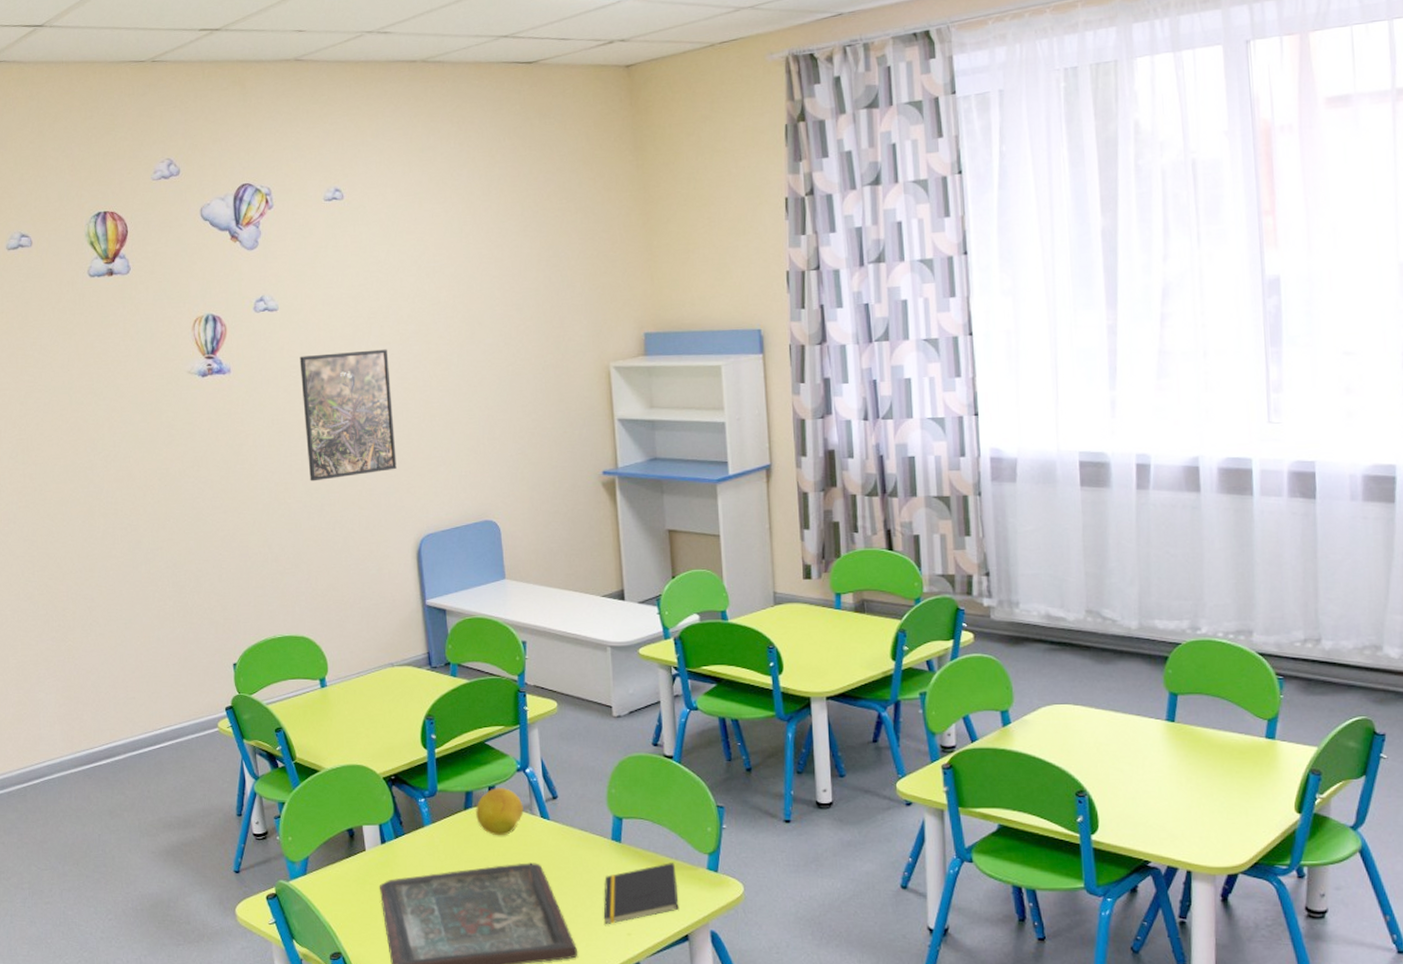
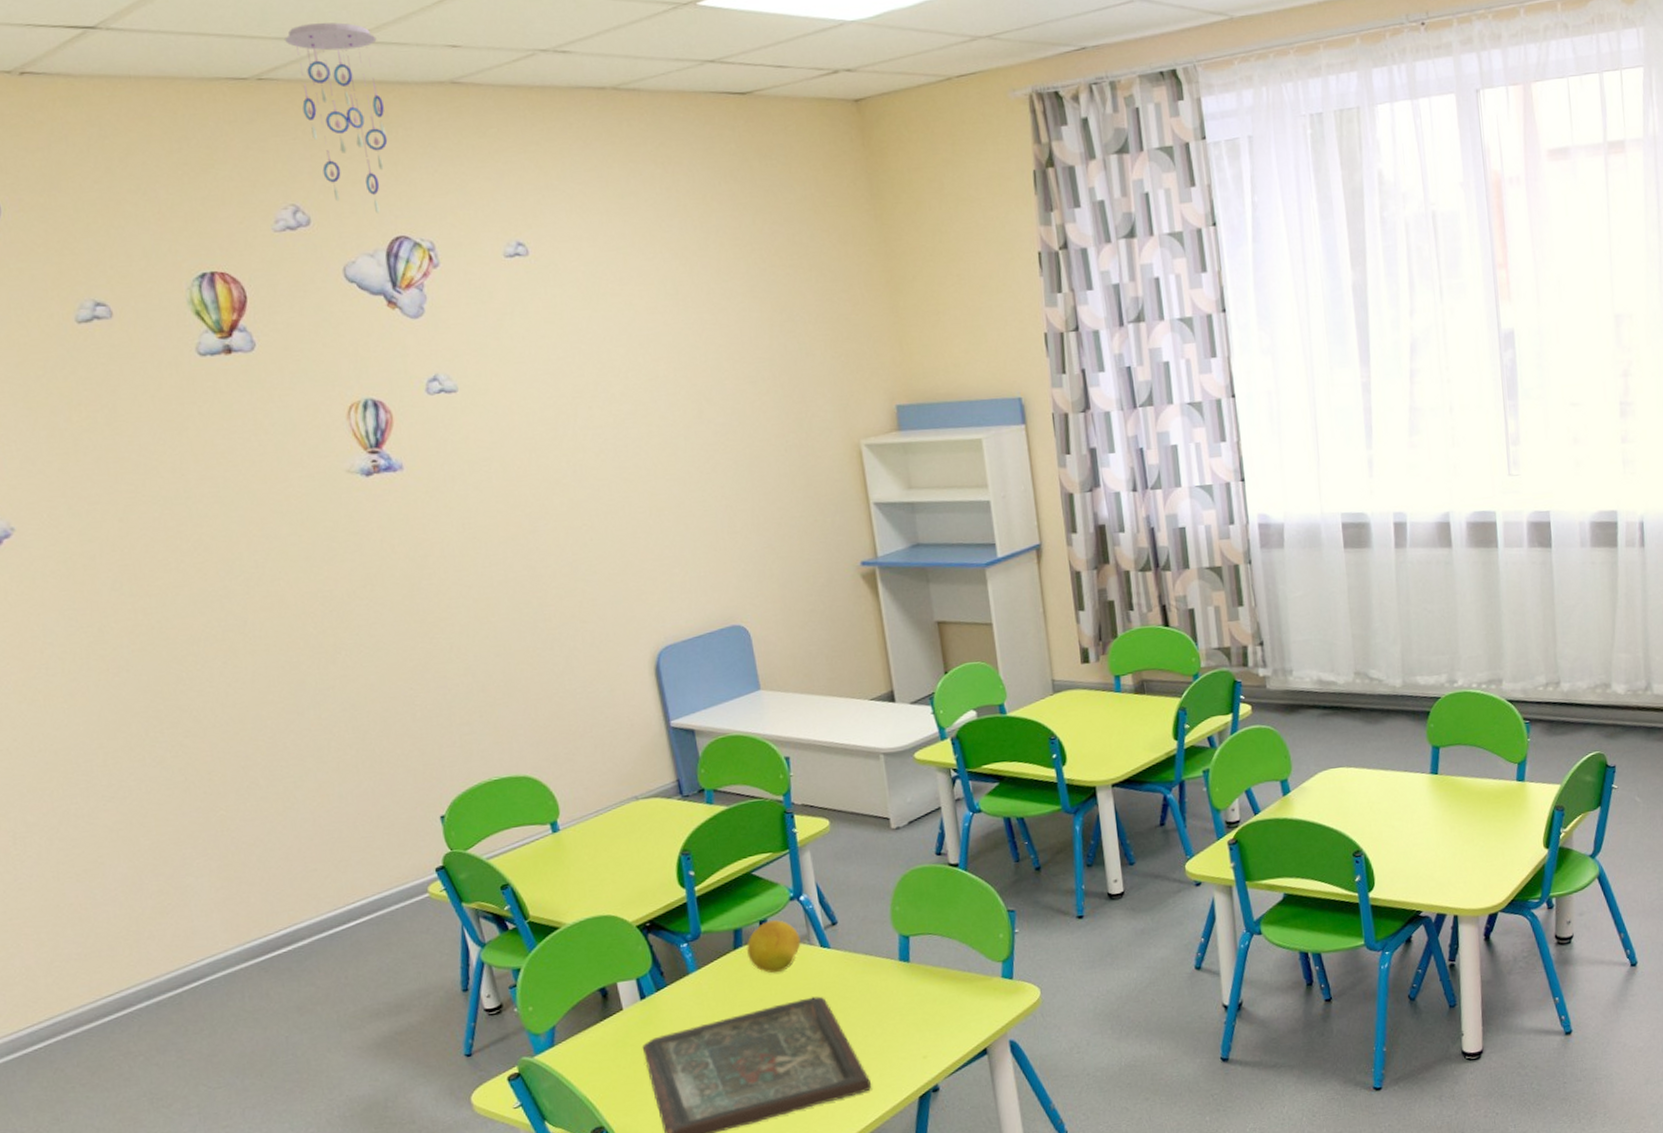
ceiling mobile: none [175,15,243,165] -> present [285,22,388,213]
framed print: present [299,349,397,482] -> none [490,434,623,595]
notepad: present [603,863,679,924] -> none [894,975,975,1050]

